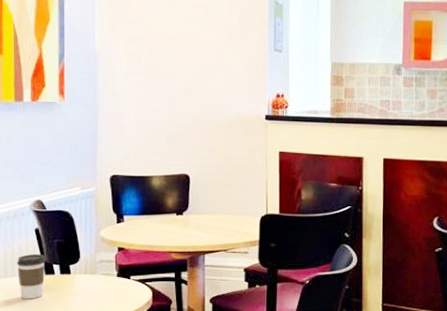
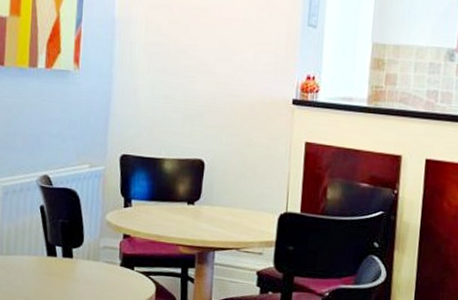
coffee cup: present [16,254,46,299] -> none [19,232,49,281]

